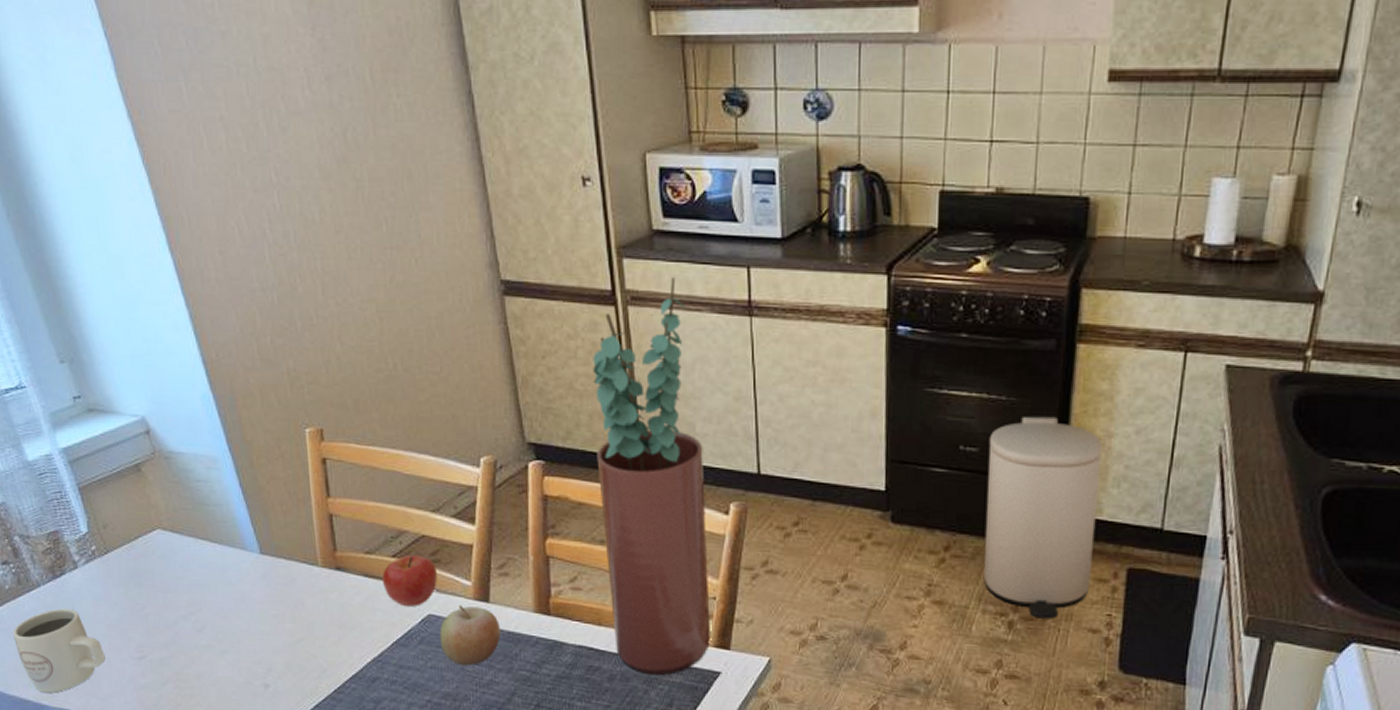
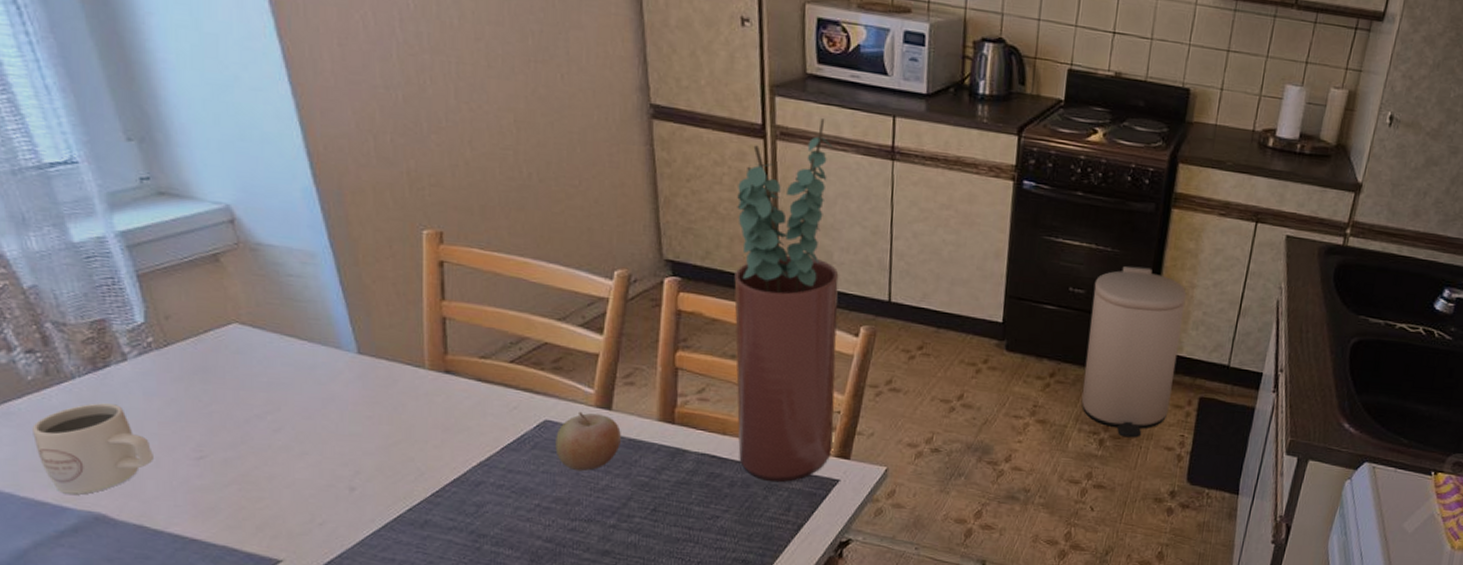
fruit: present [381,554,437,608] -> none [496,361,558,413]

